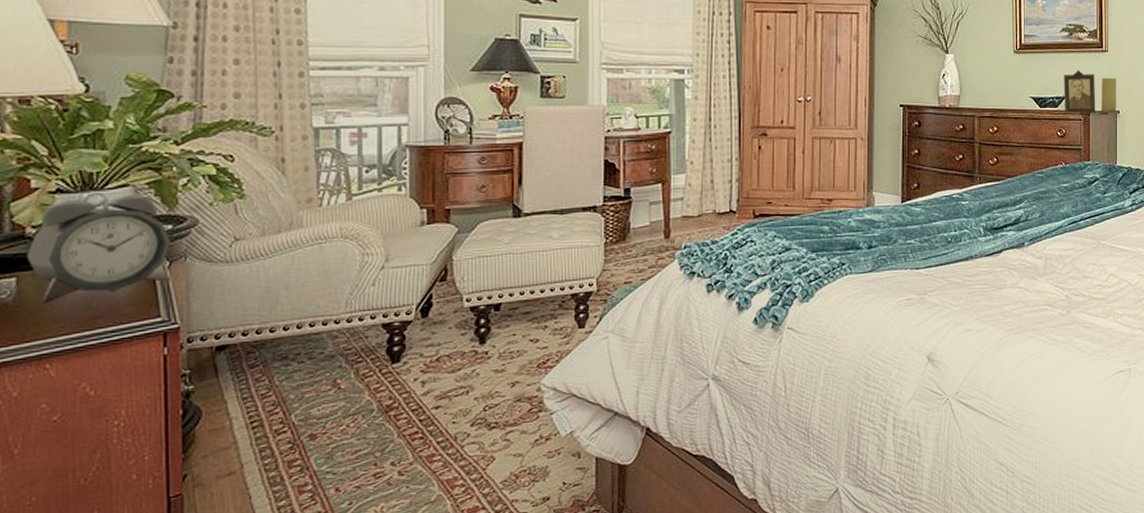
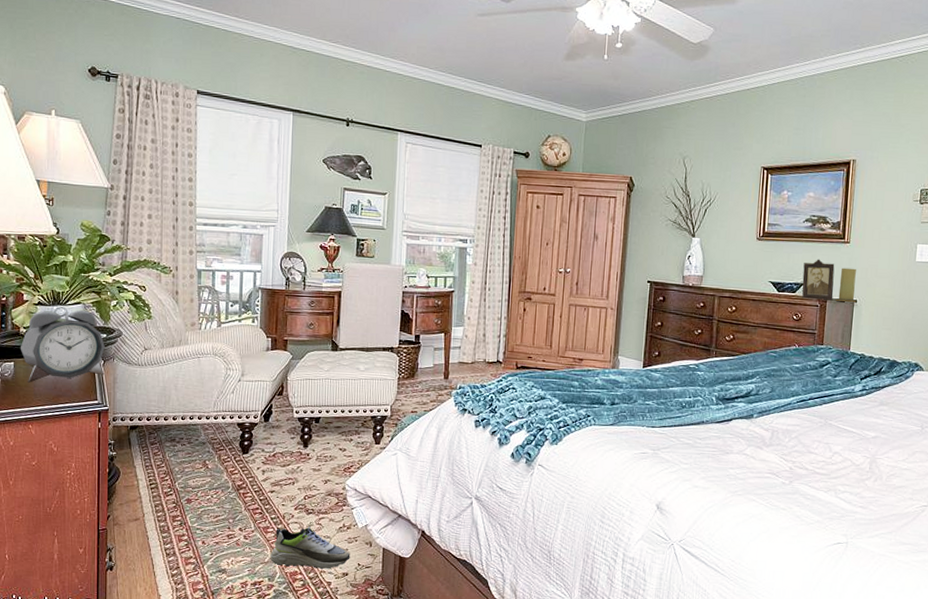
shoe: none [438,445,552,504] -> present [270,526,350,569]

